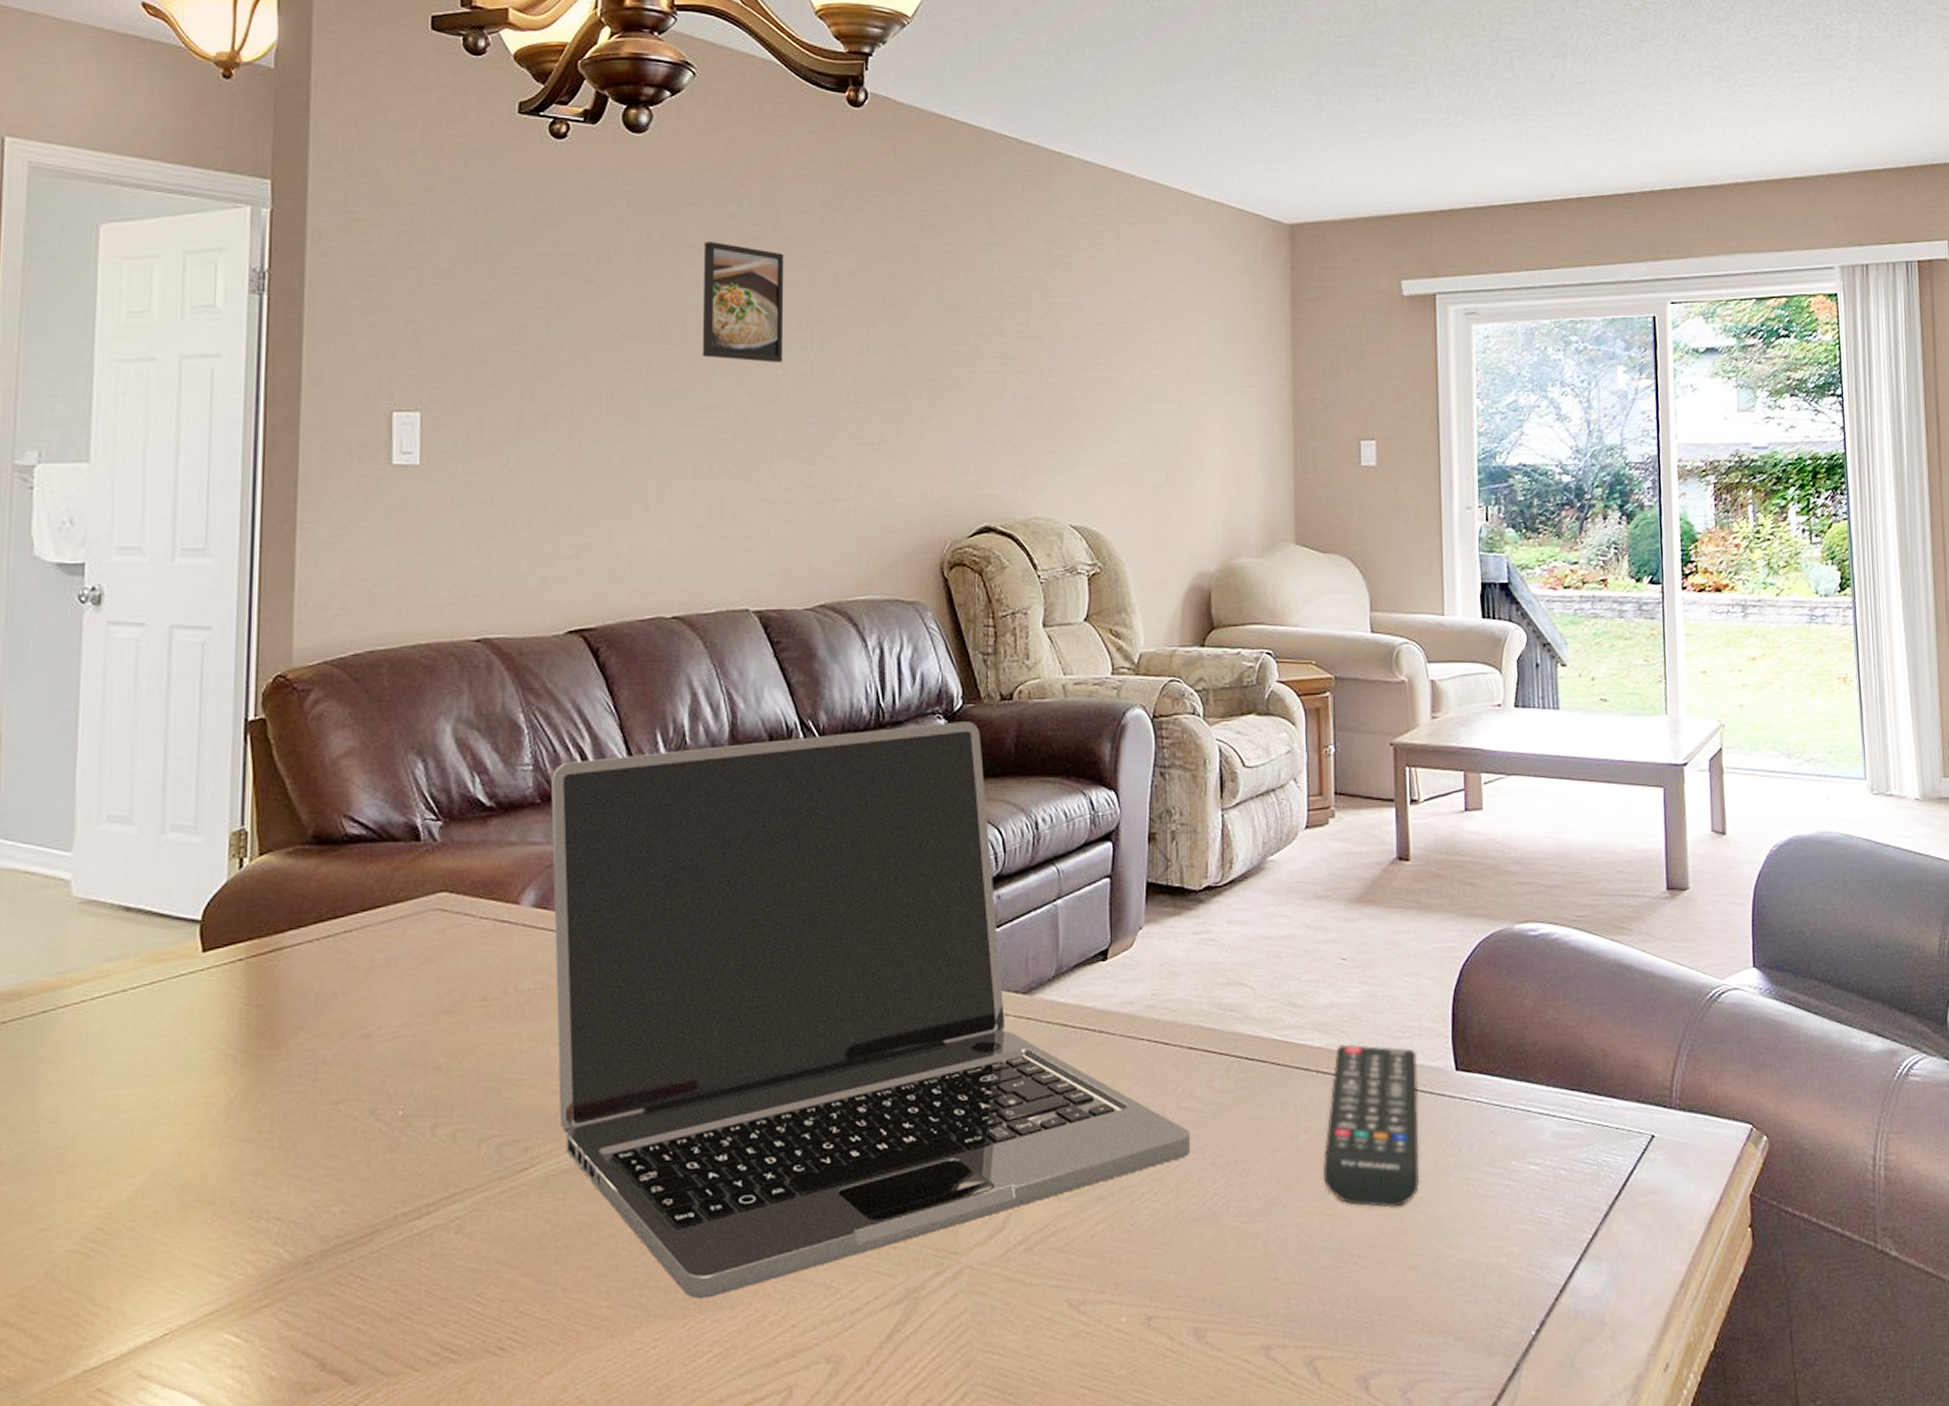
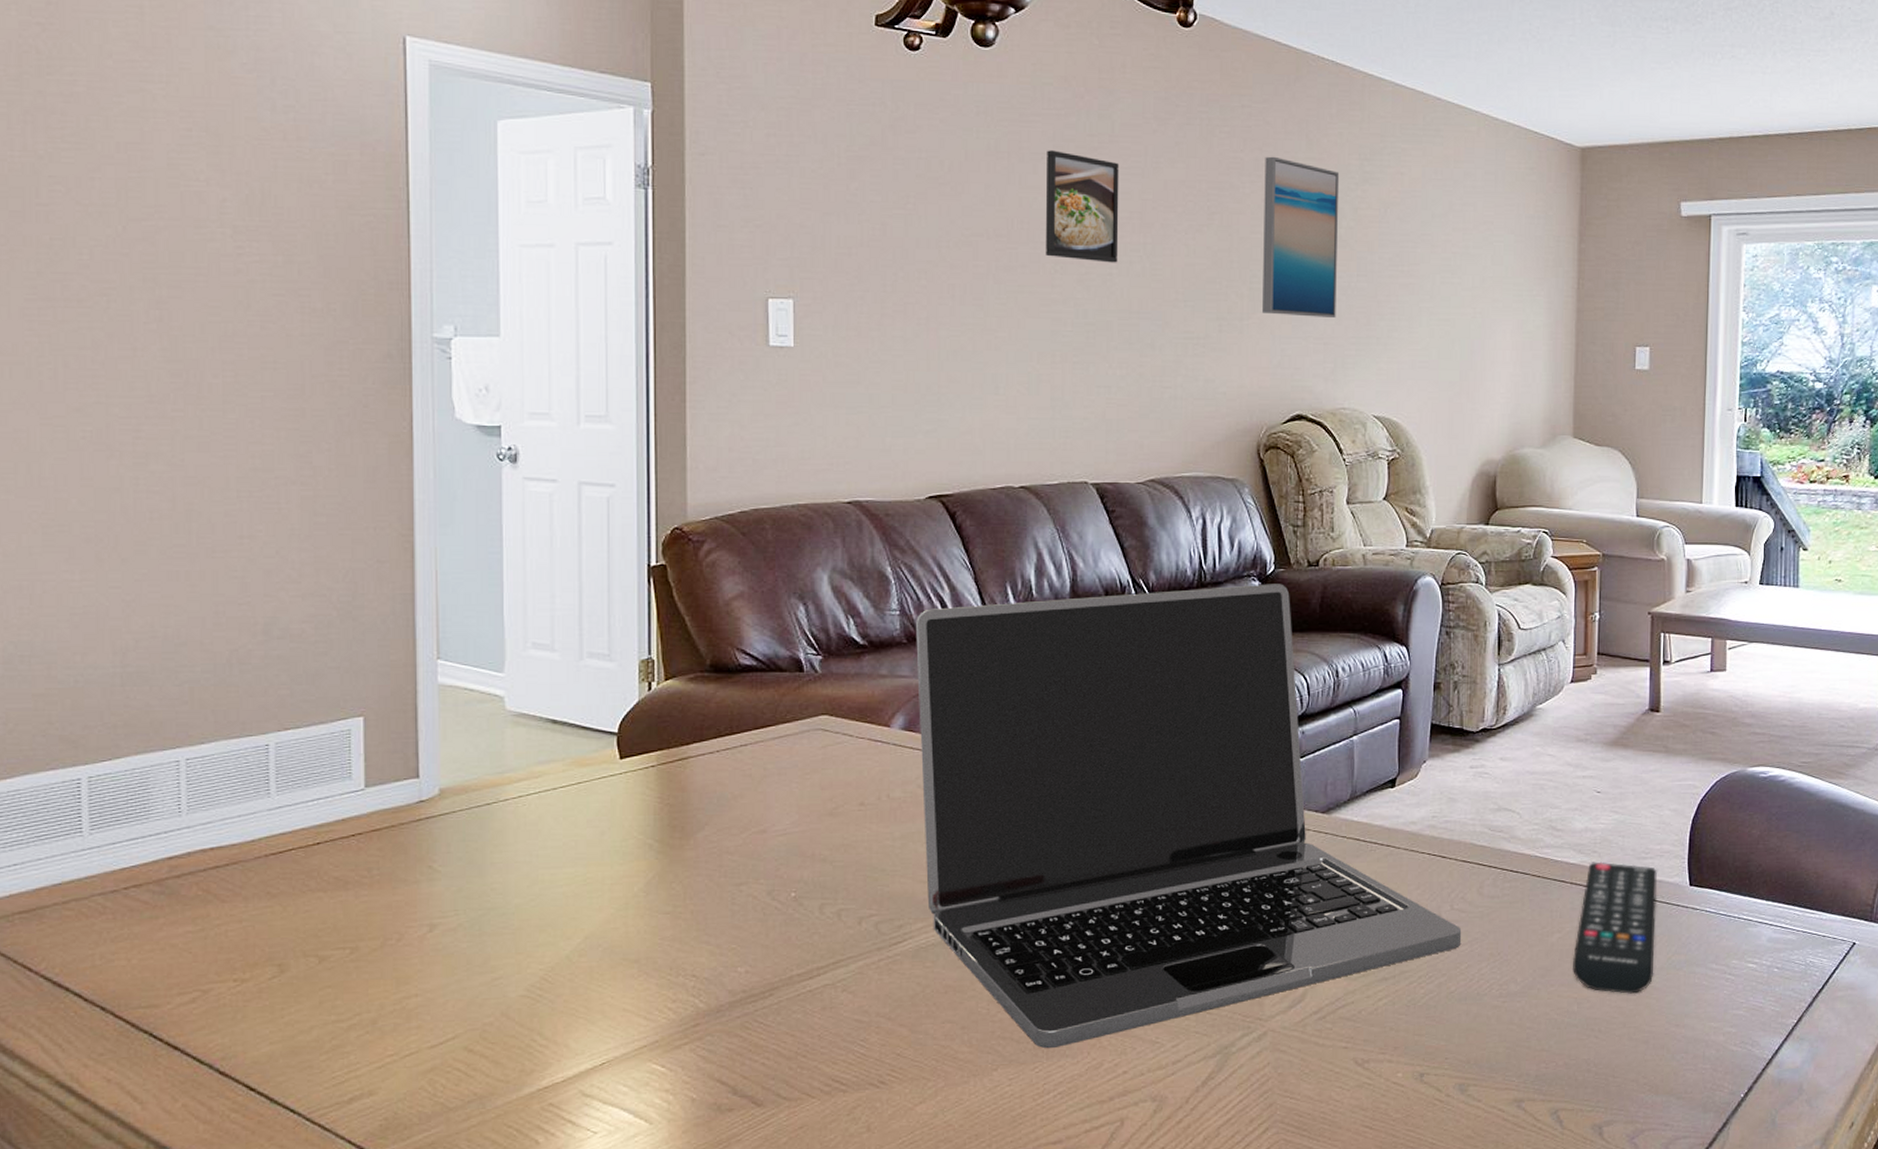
wall art: none [944,242,1027,417] -> present [1262,156,1340,317]

